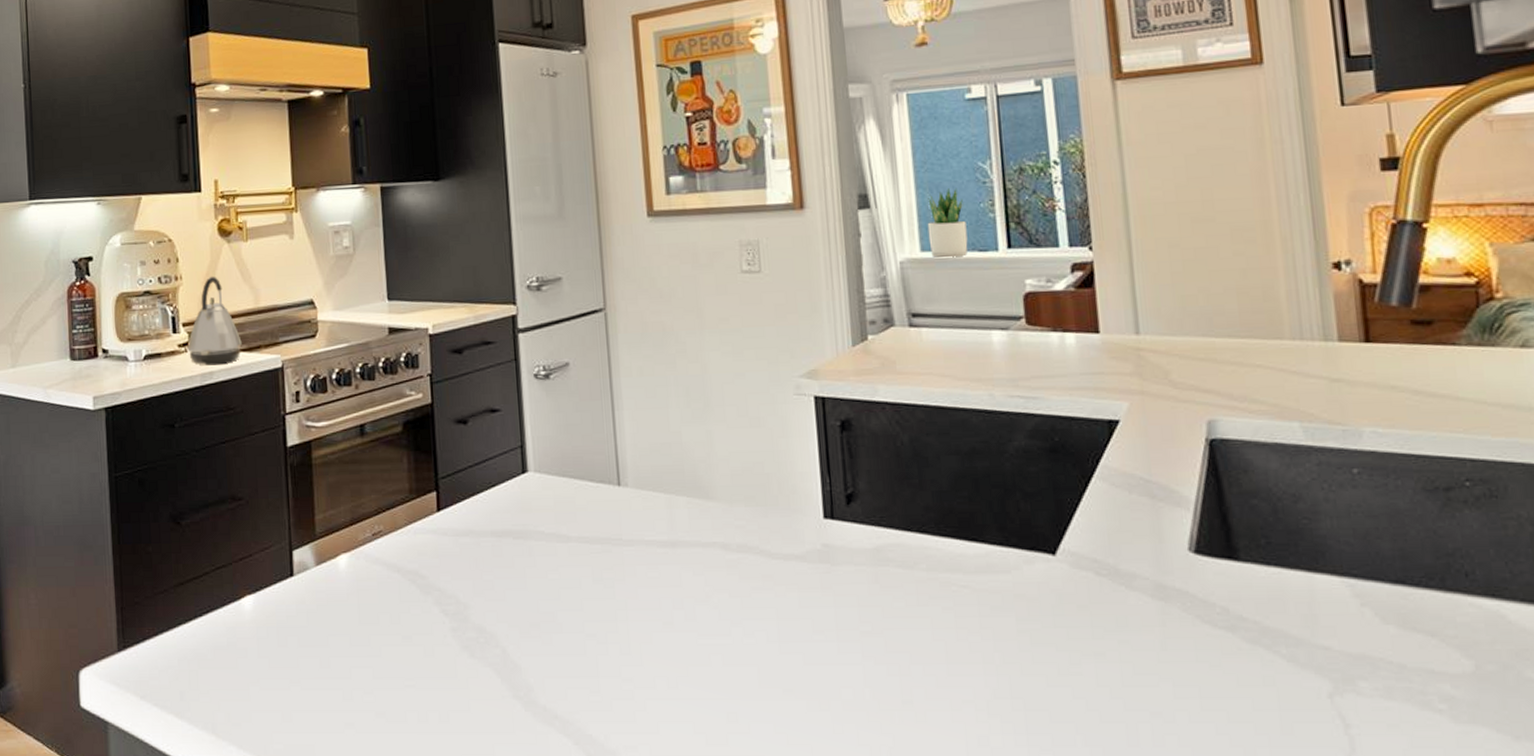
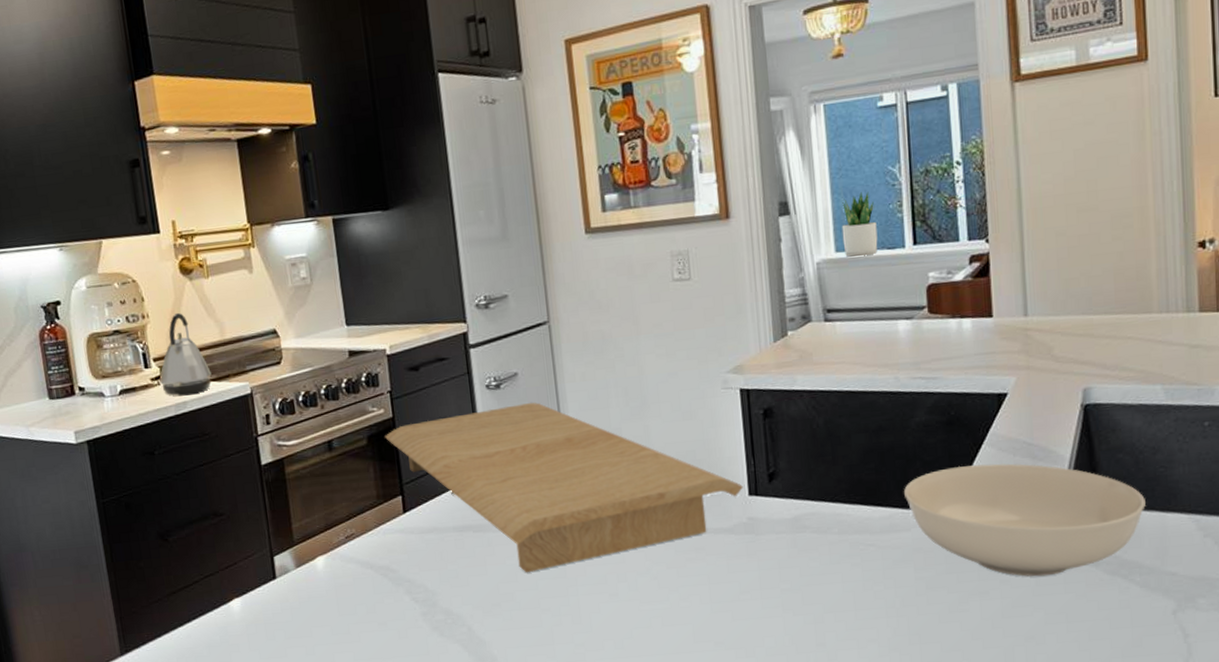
cutting board: none [422,396,817,589] -> present [385,402,743,572]
bowl: none [1001,500,1289,639] -> present [903,463,1147,577]

